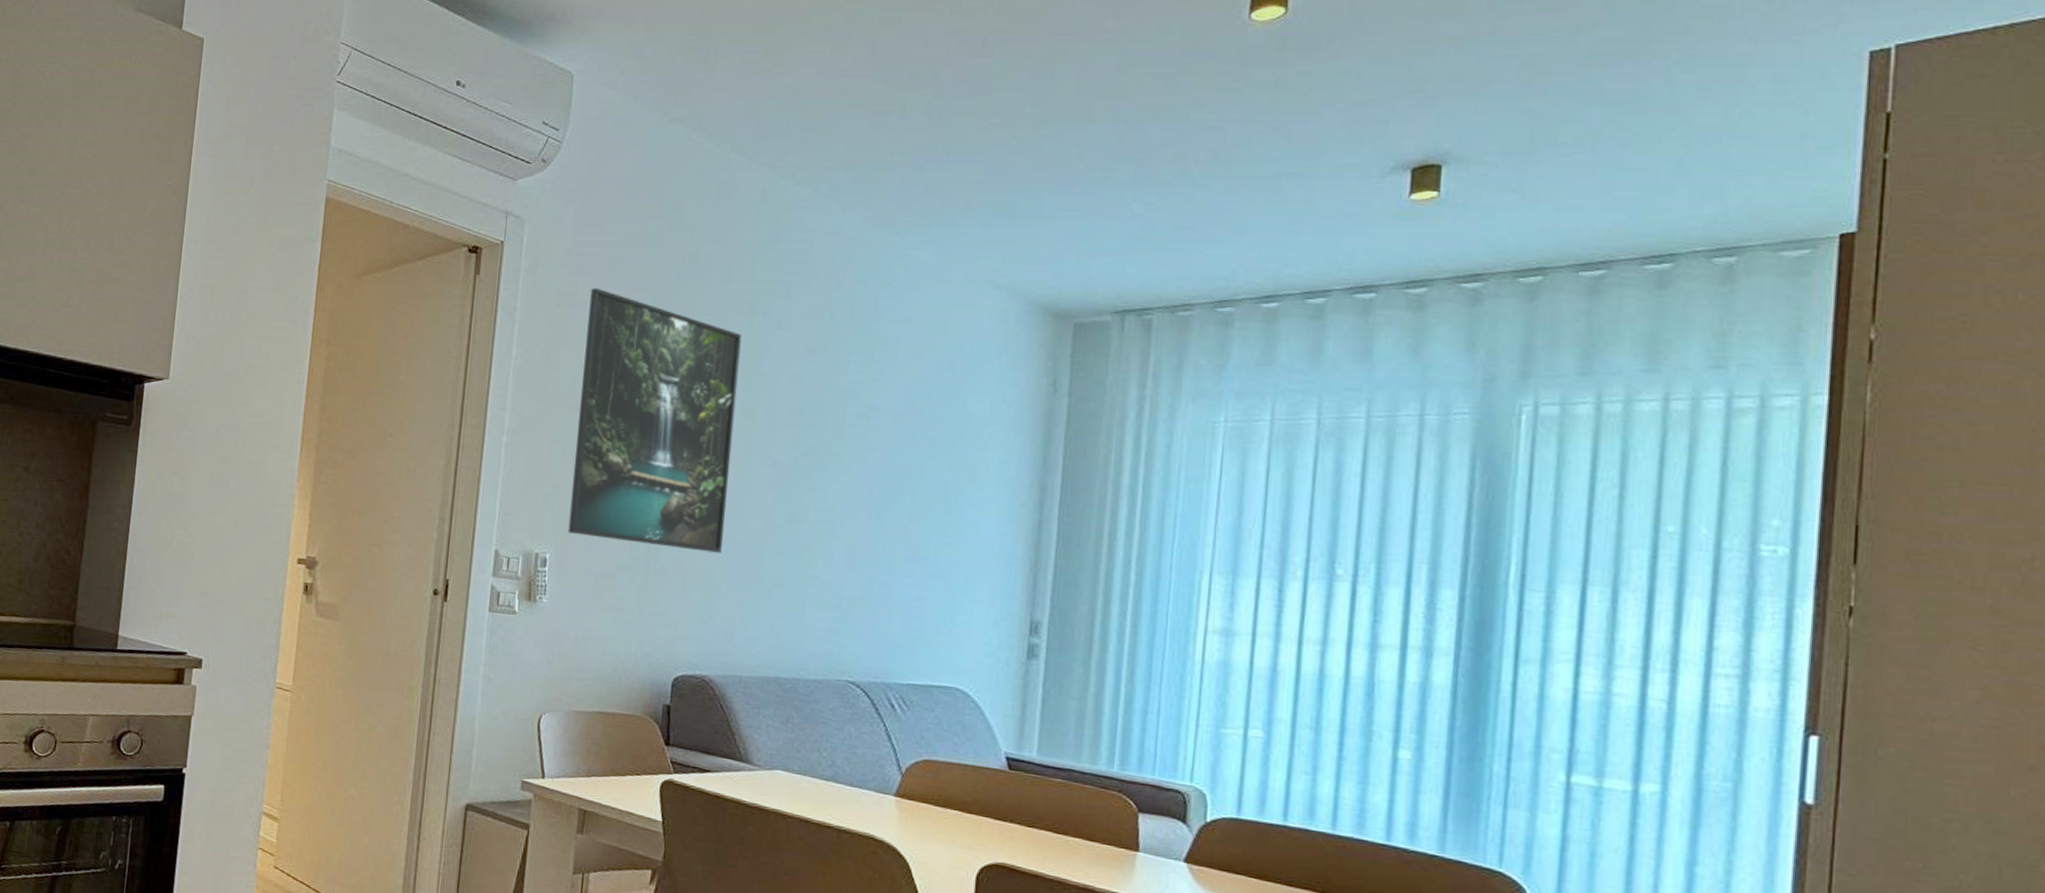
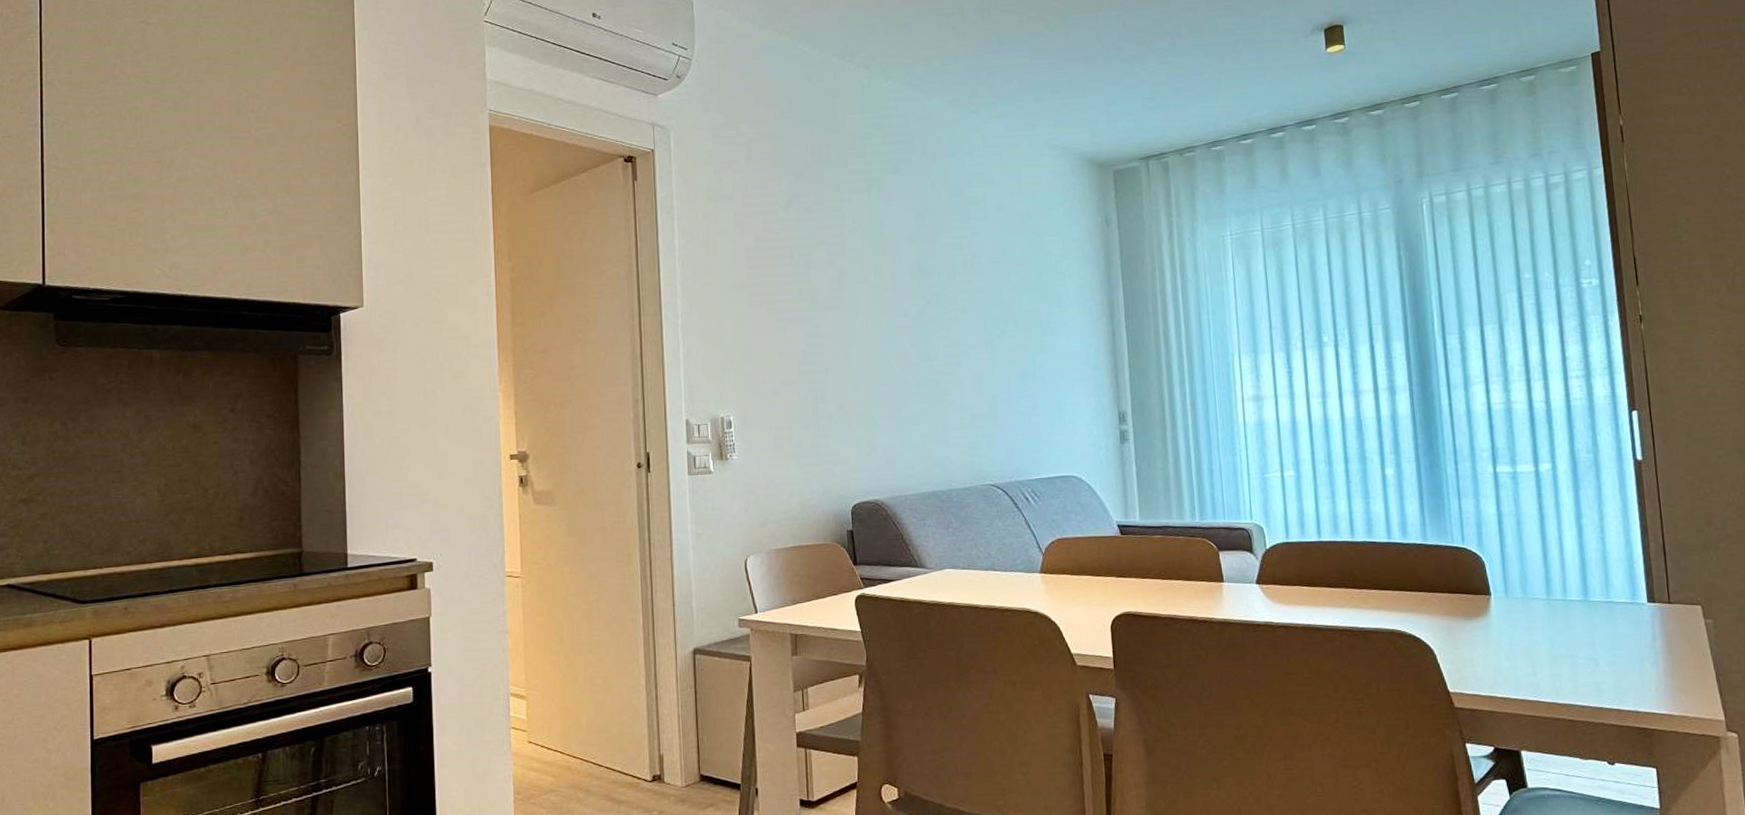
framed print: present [567,287,742,553] -> none [734,181,875,397]

